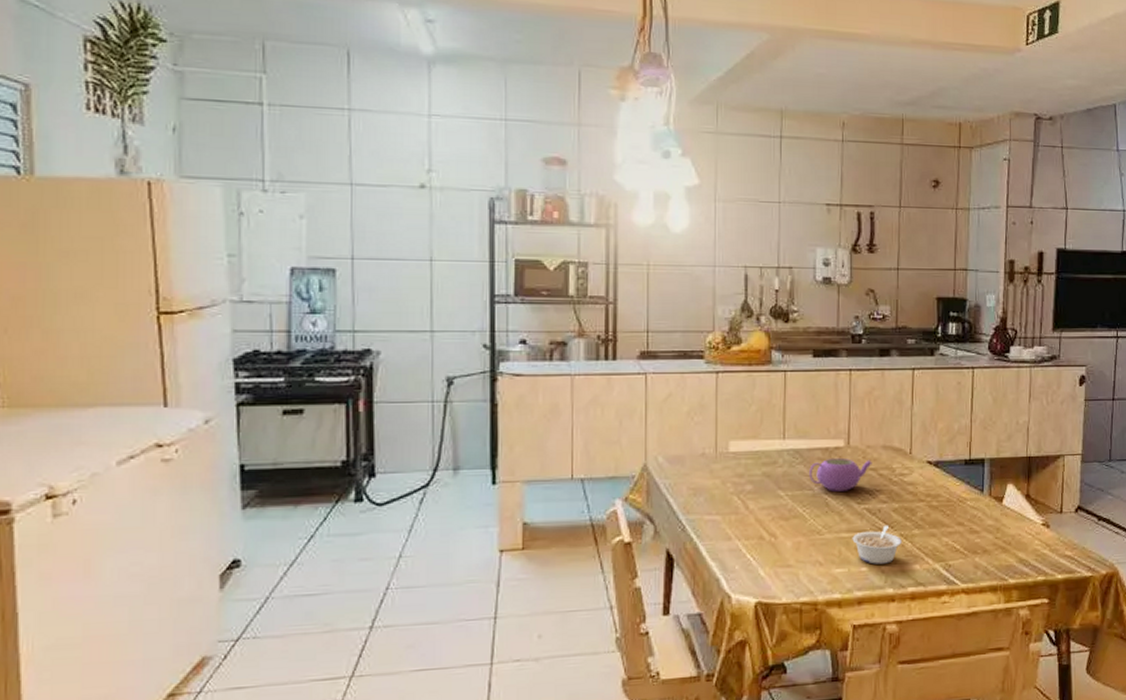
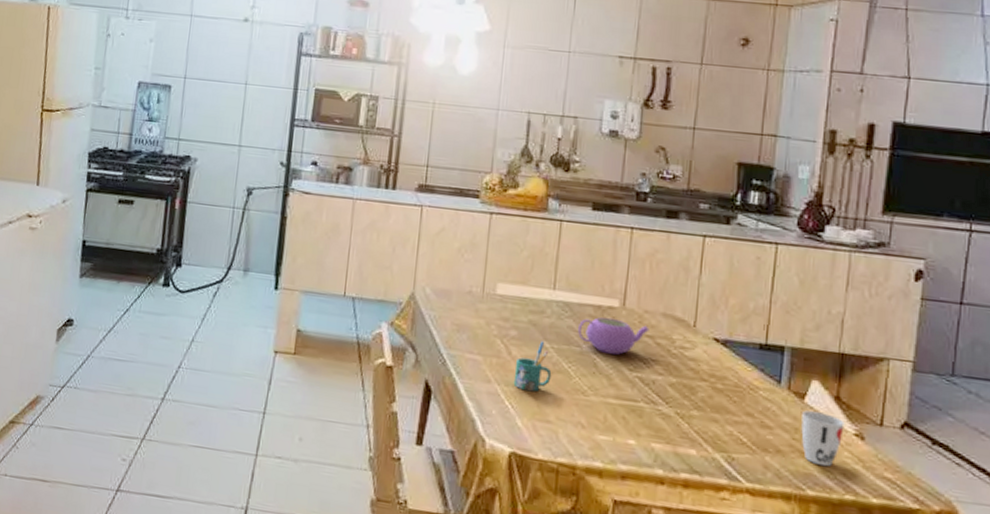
mug: none [753,490,788,541] -> present [513,341,552,392]
legume: present [852,526,902,564] -> none [620,400,677,442]
cup: none [1002,511,1034,556] -> present [801,410,845,466]

